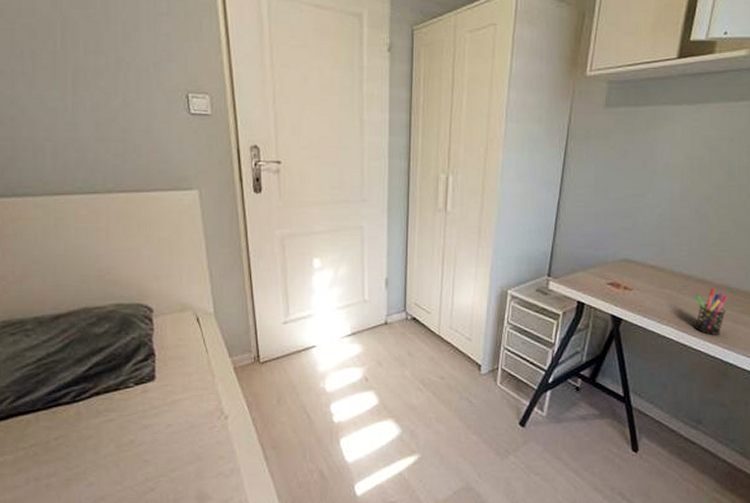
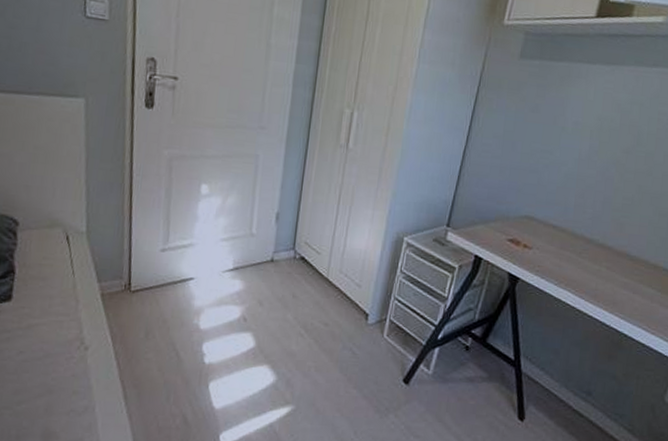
pen holder: present [695,288,727,335] -> none [592,254,627,304]

